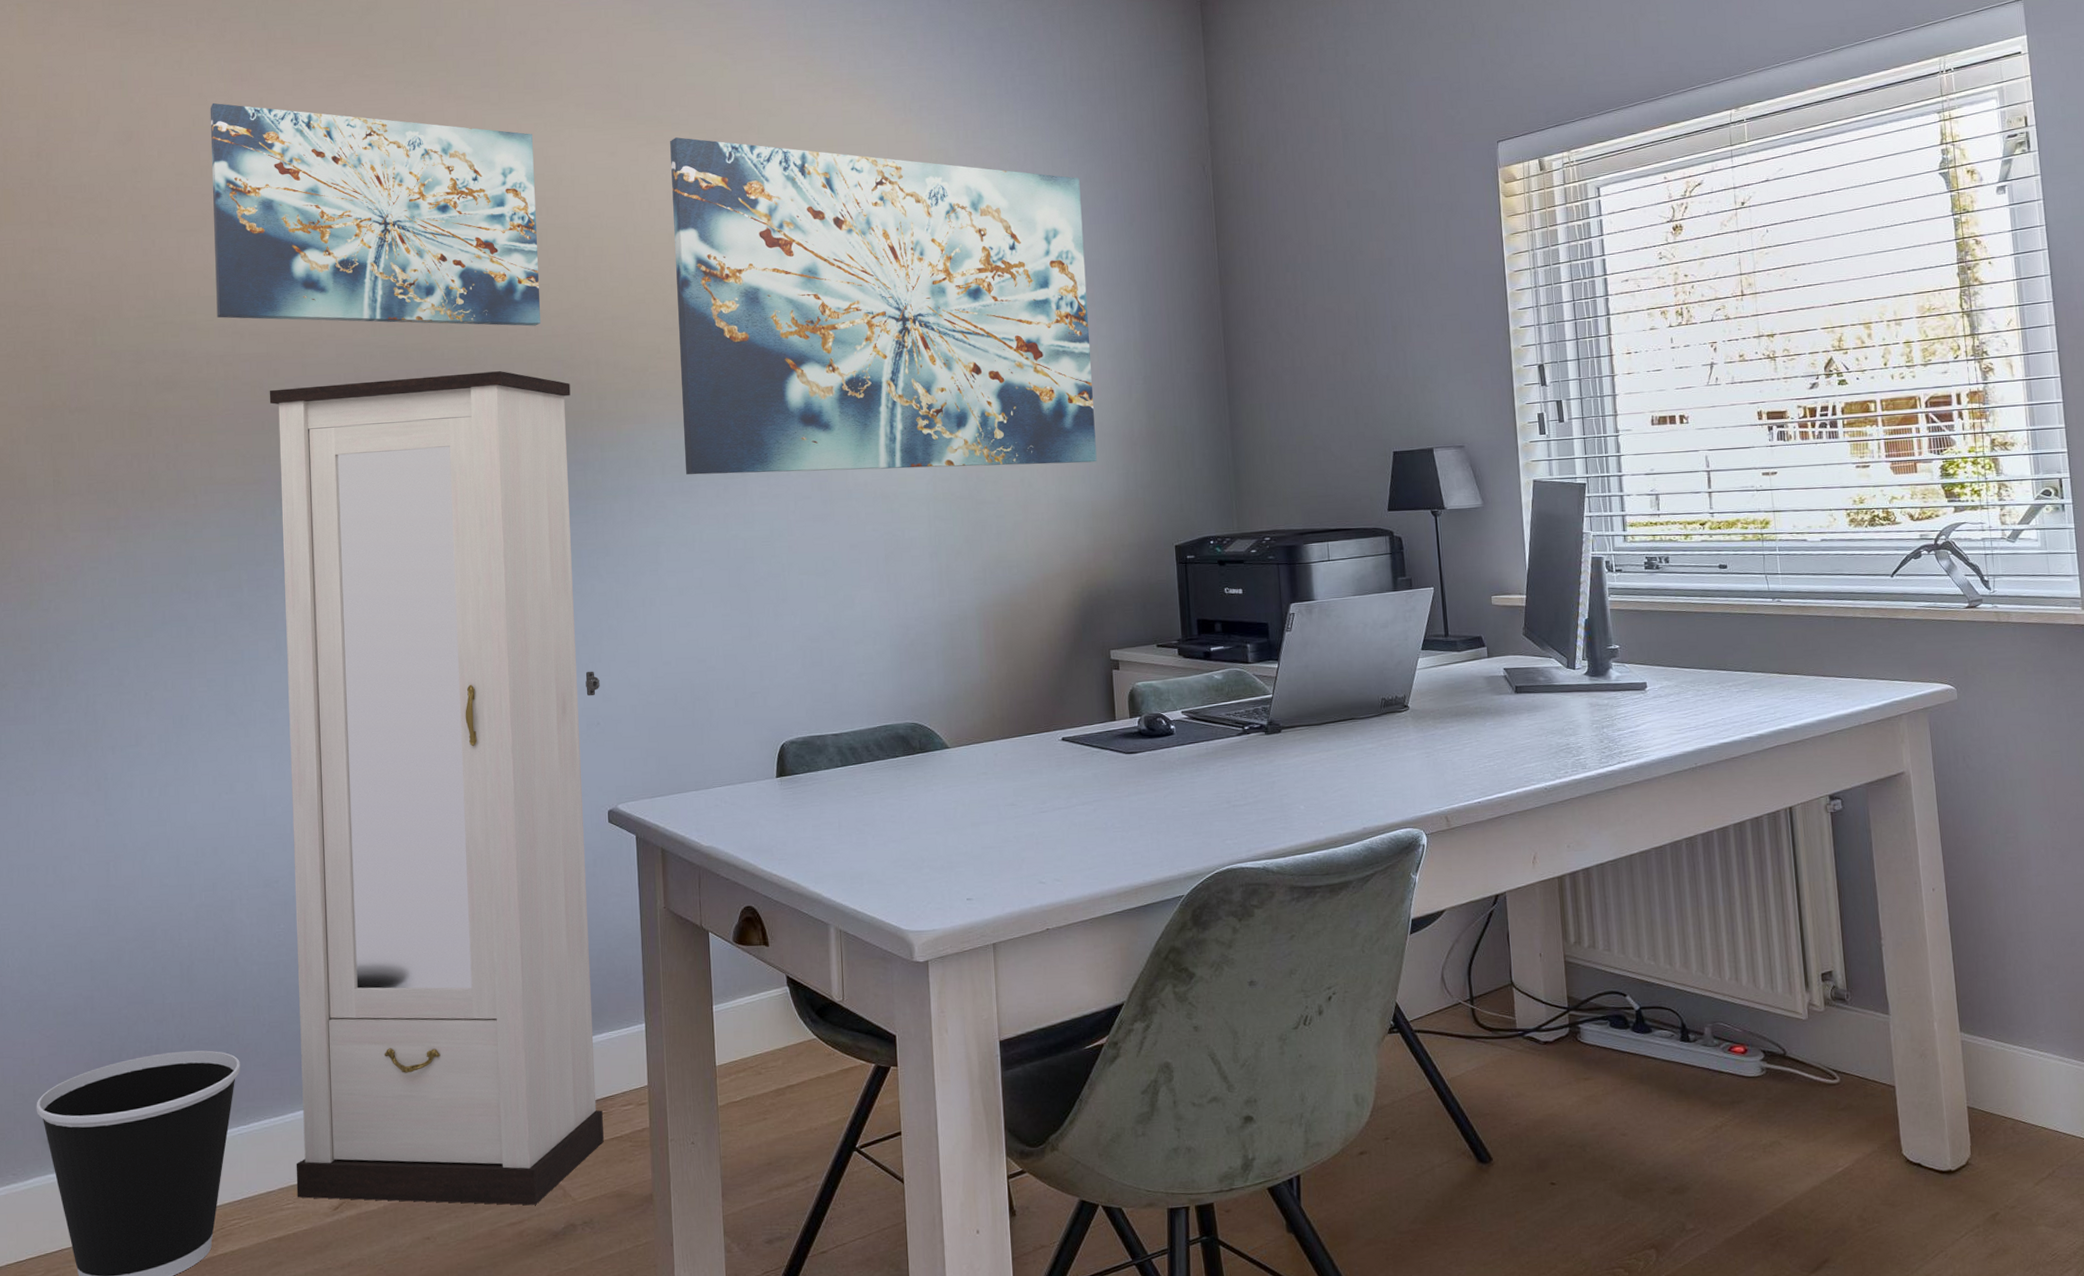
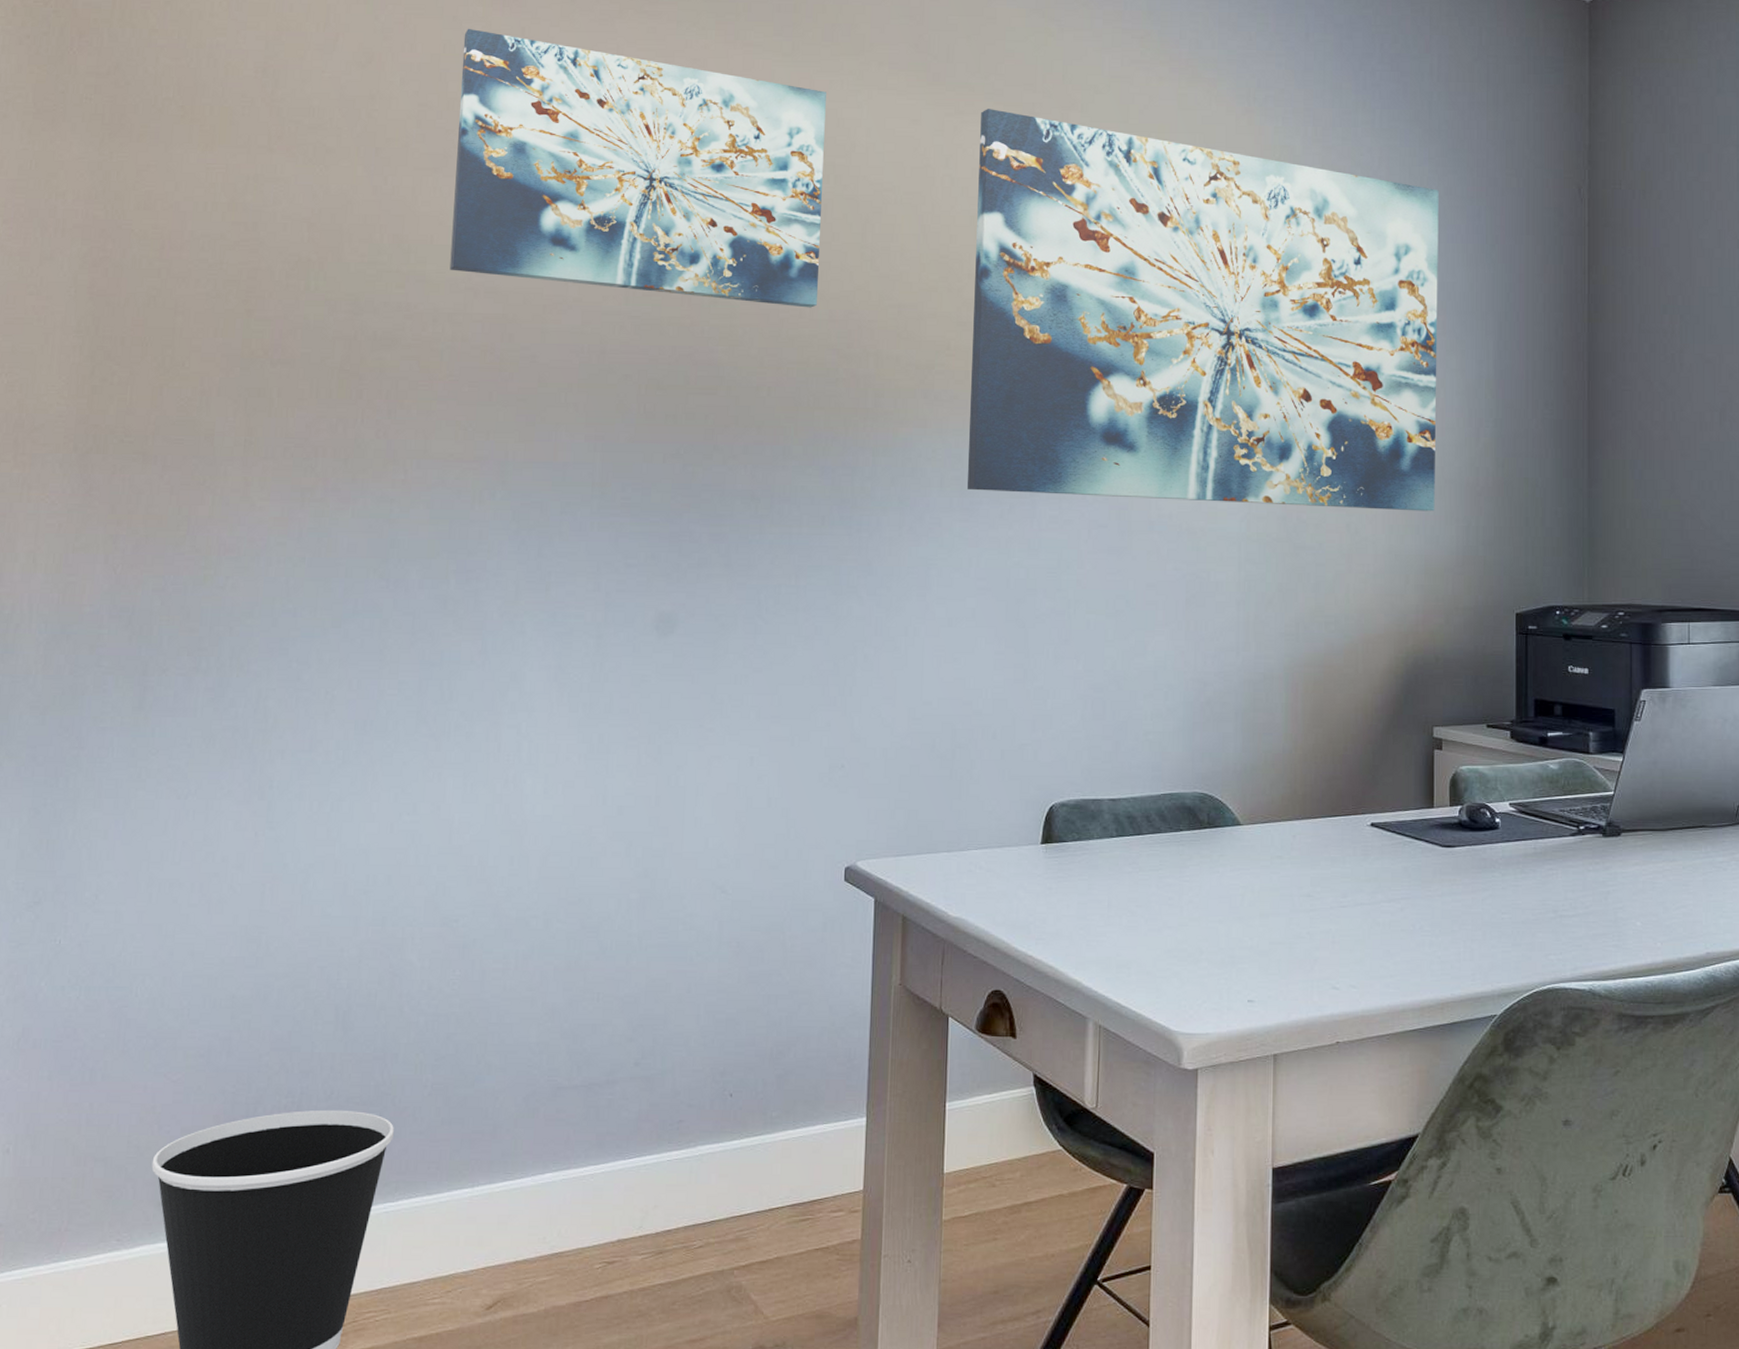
cabinet: present [269,371,604,1205] -> none [445,355,849,1321]

